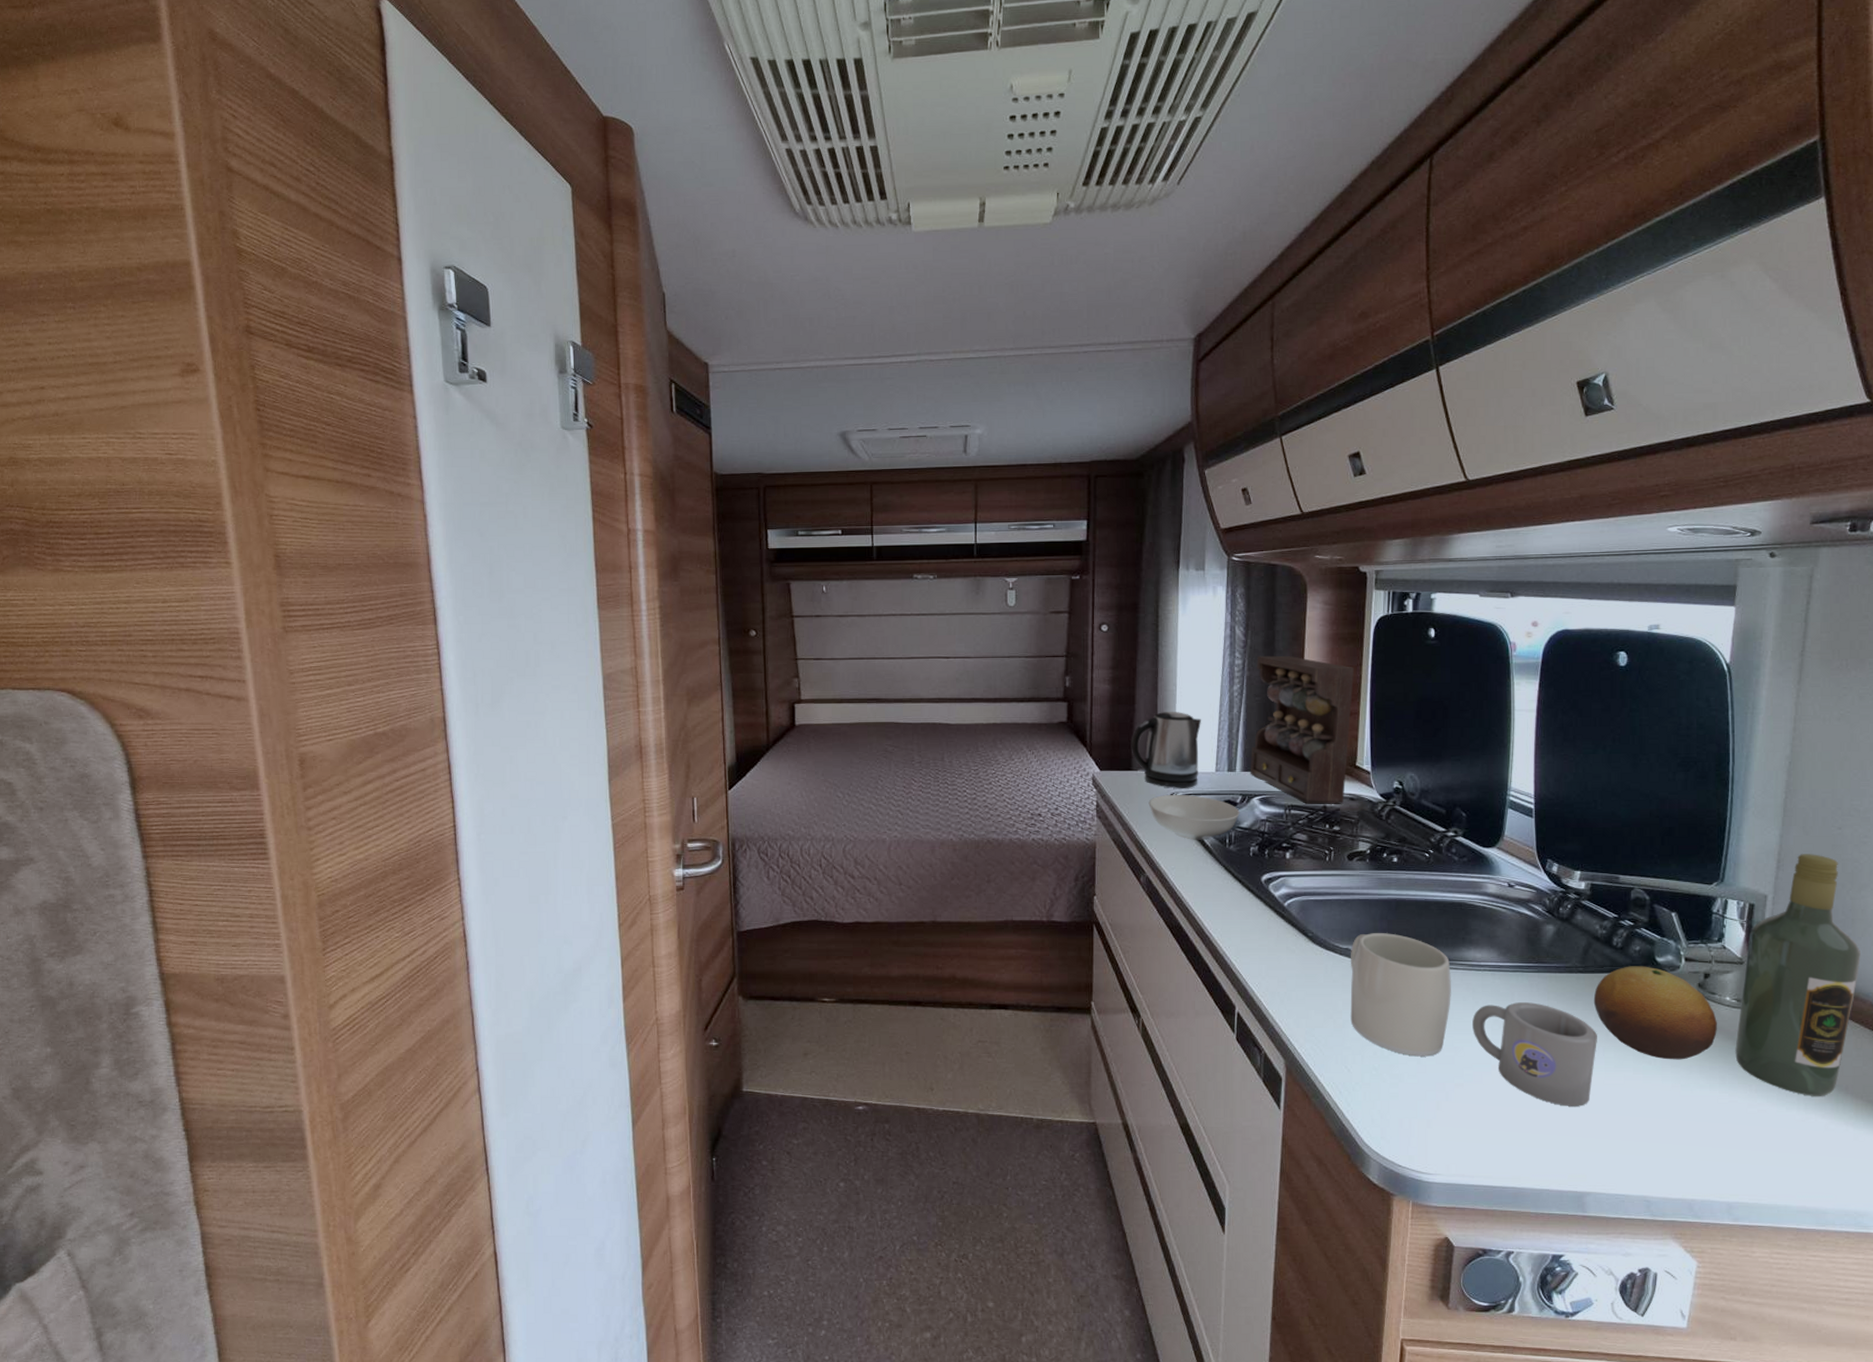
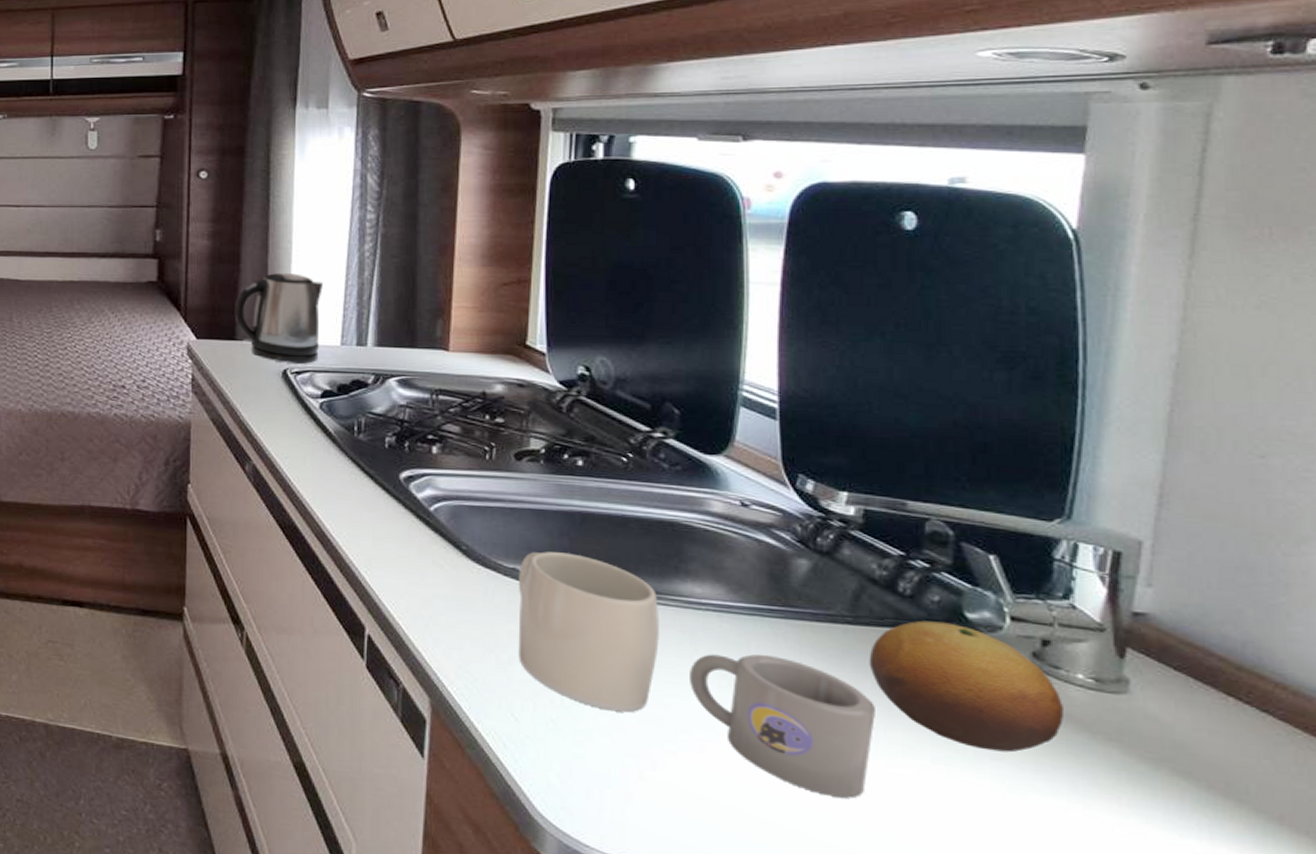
bowl: present [1148,794,1240,840] -> none [256,370,372,426]
spice rack: present [1250,655,1355,804] -> none [385,209,524,391]
wine bottle: present [1735,854,1860,1096] -> none [1093,488,1301,825]

